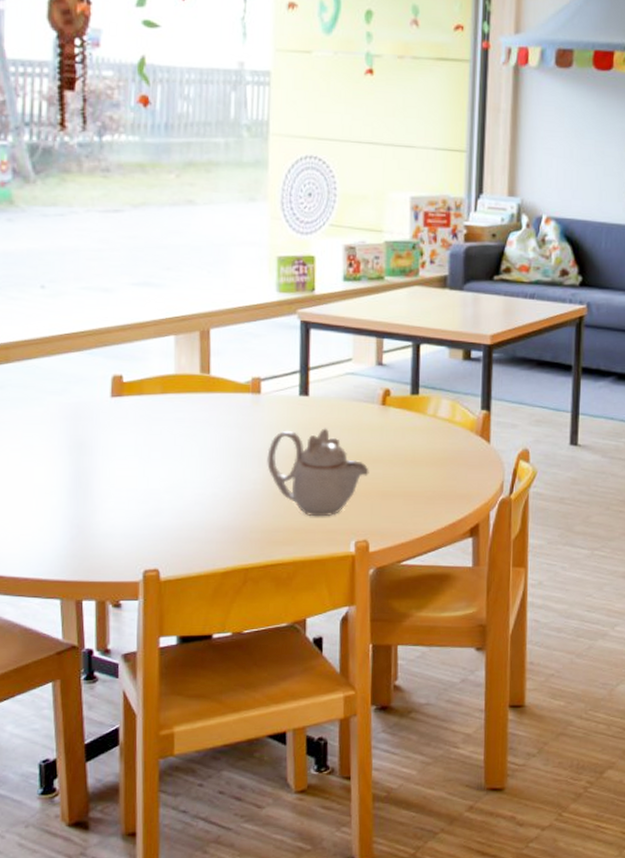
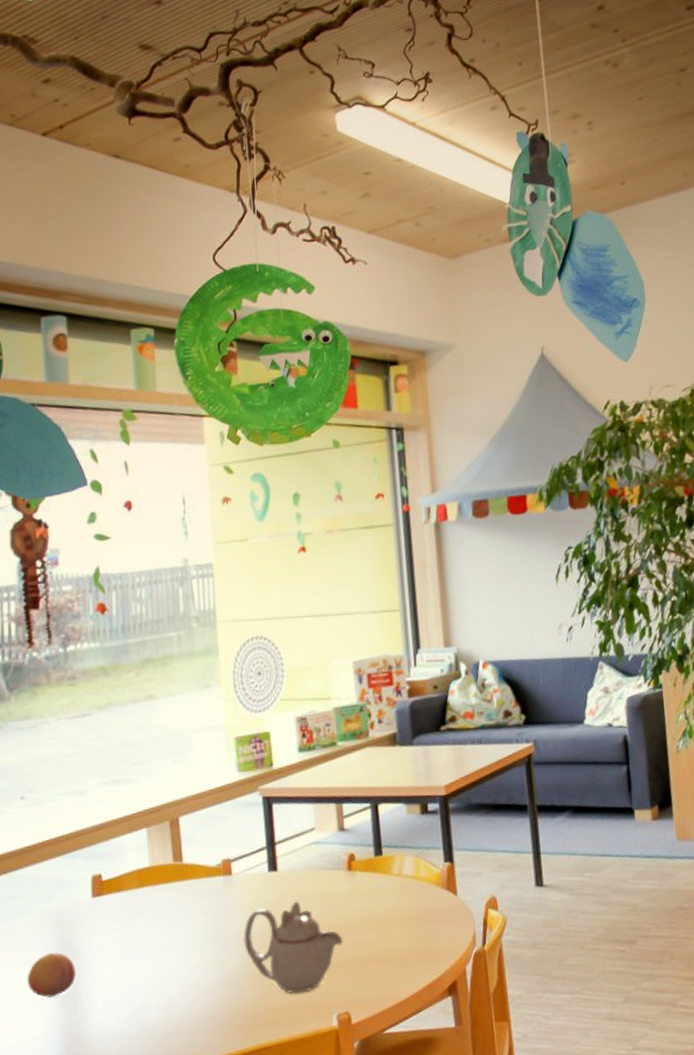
fruit: none [35,447,88,489] -> present [26,952,76,998]

